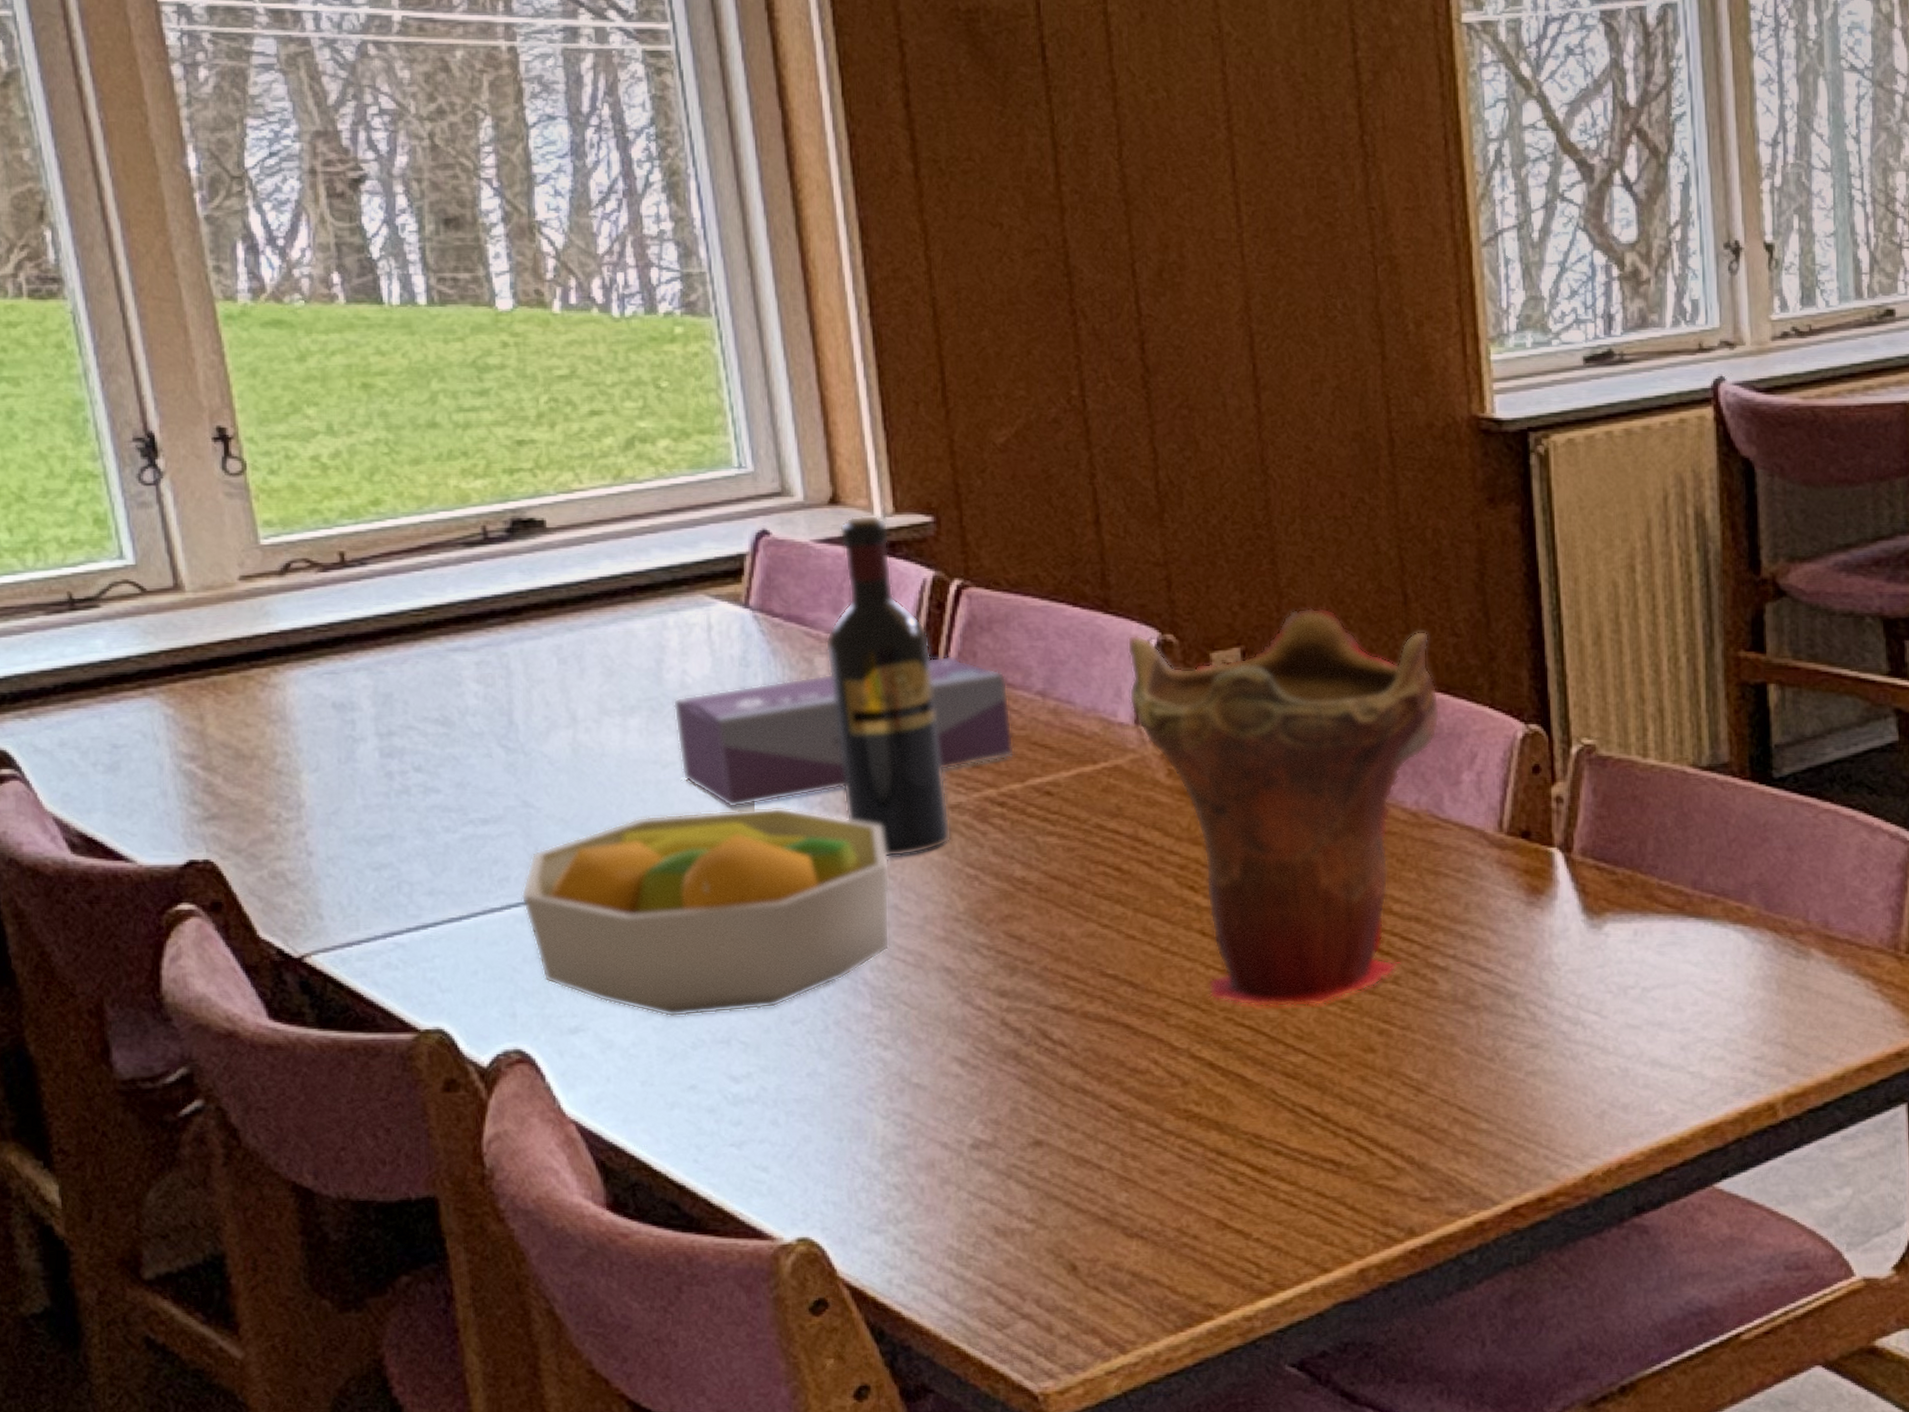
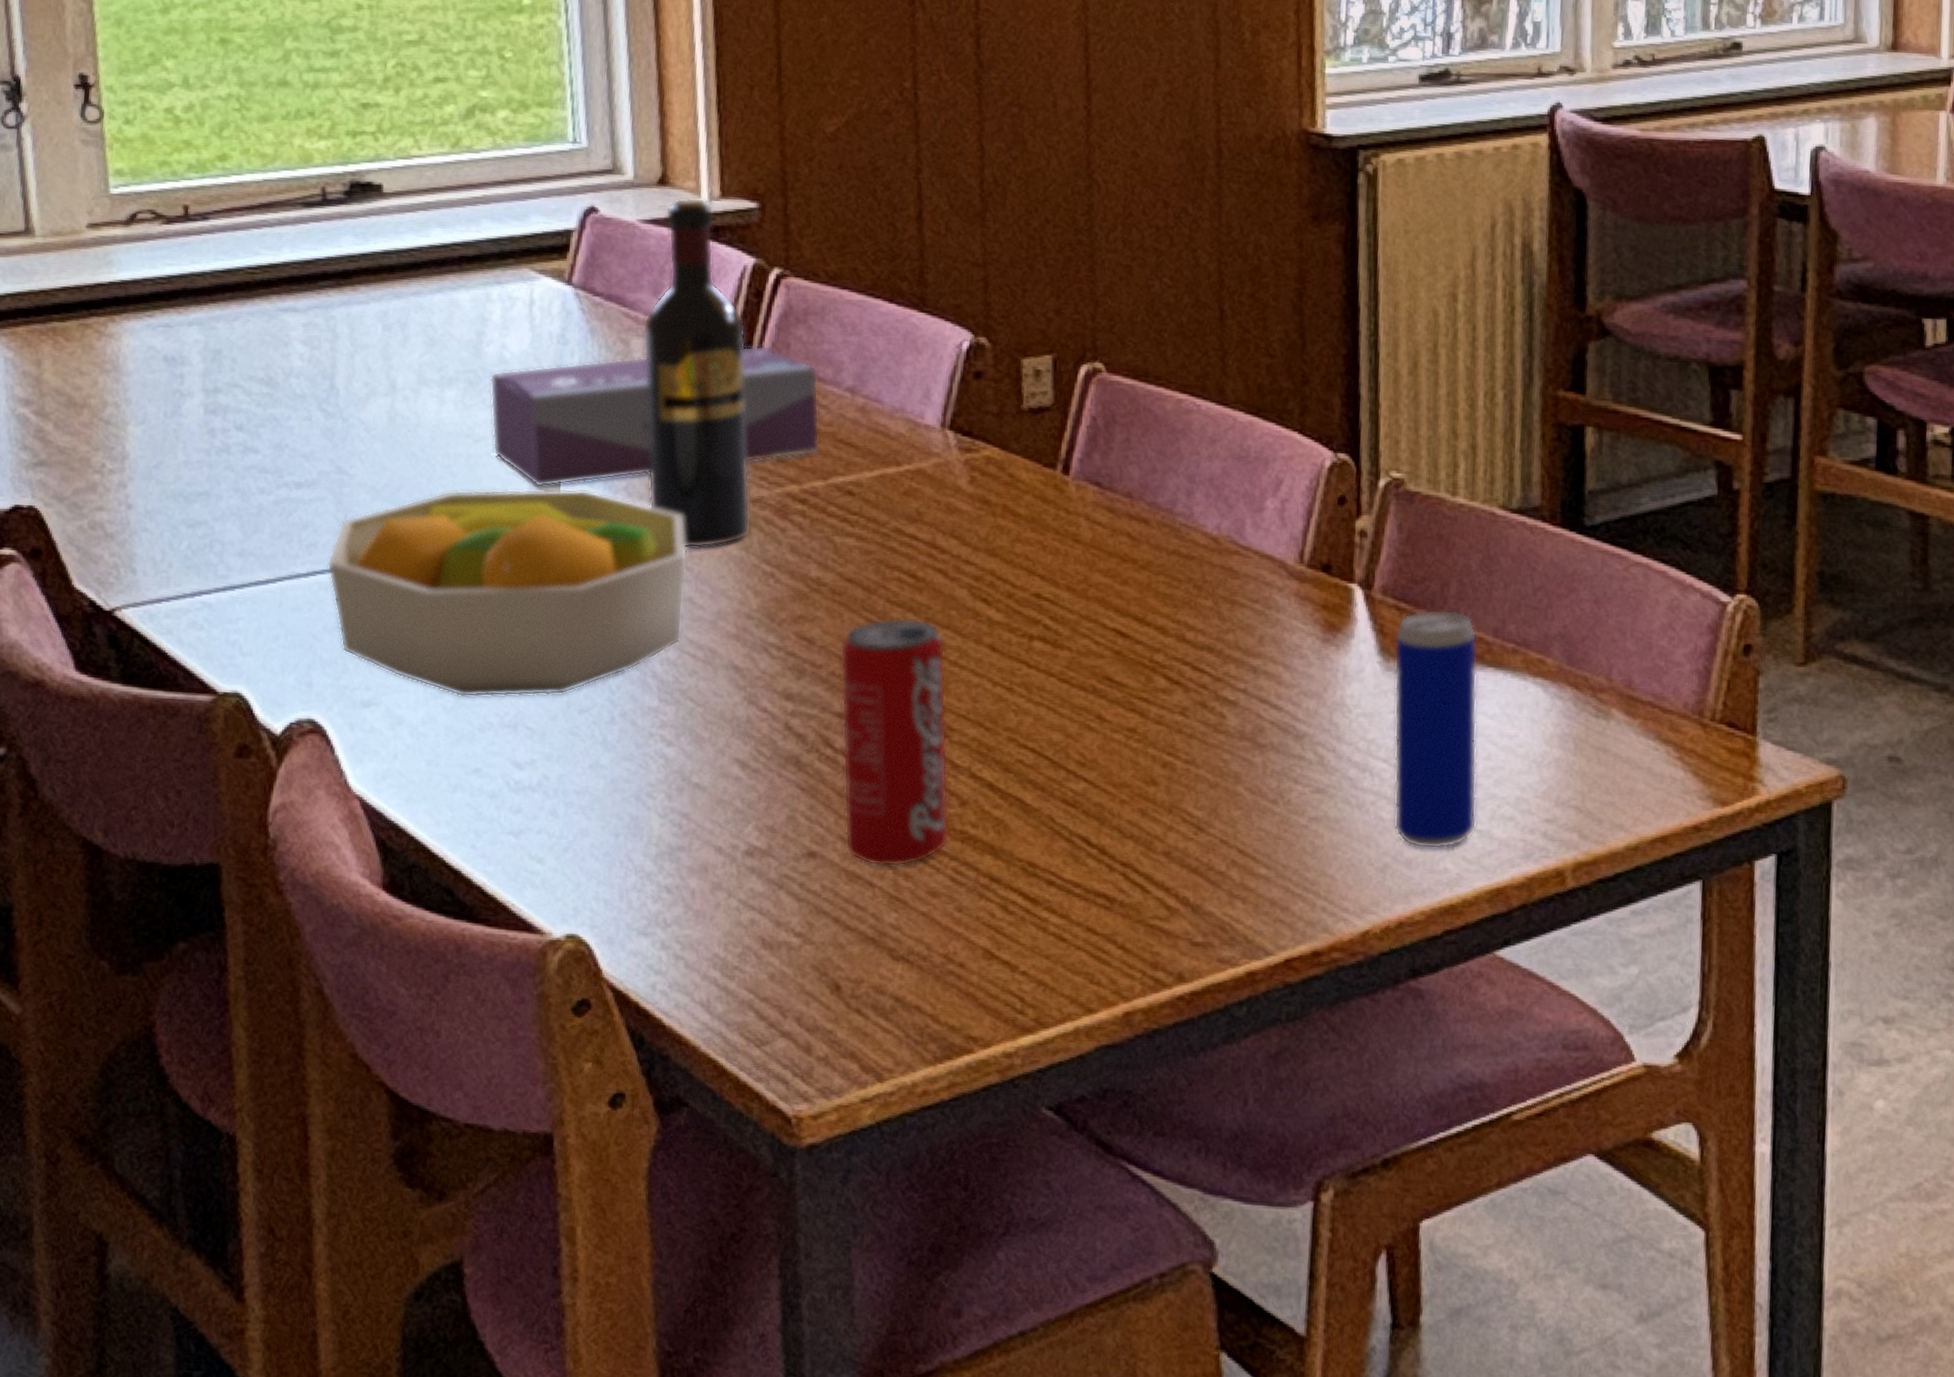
beverage can: none [1051,910,1173,1150] -> present [840,617,949,867]
vase: present [1127,607,1440,1008] -> none [937,318,1249,732]
beverage can: none [1596,866,1688,1093] -> present [1394,609,1478,850]

